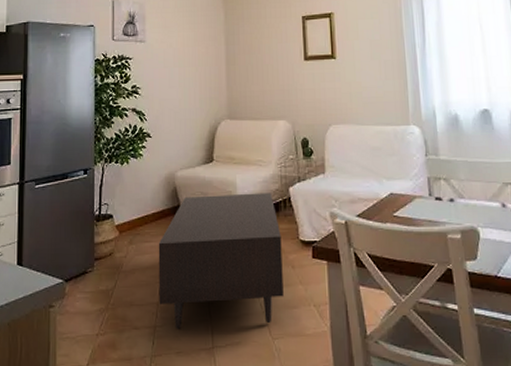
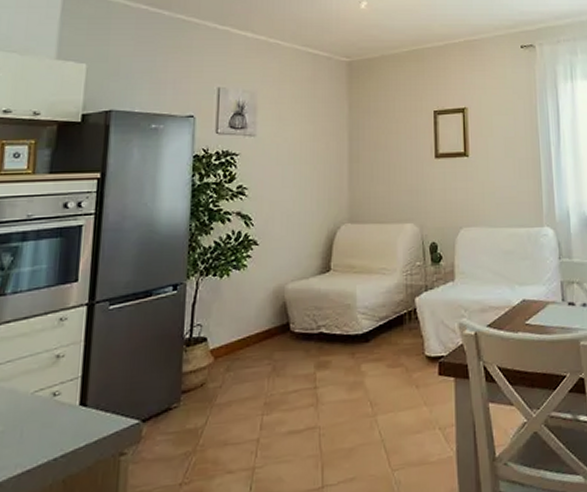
coffee table: present [158,192,284,329] -> none [259,304,406,469]

